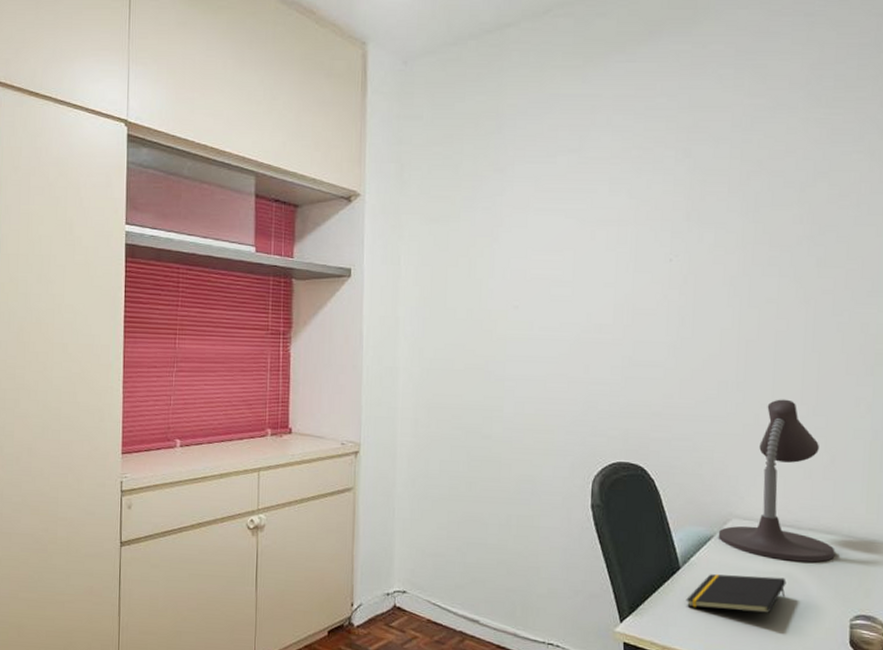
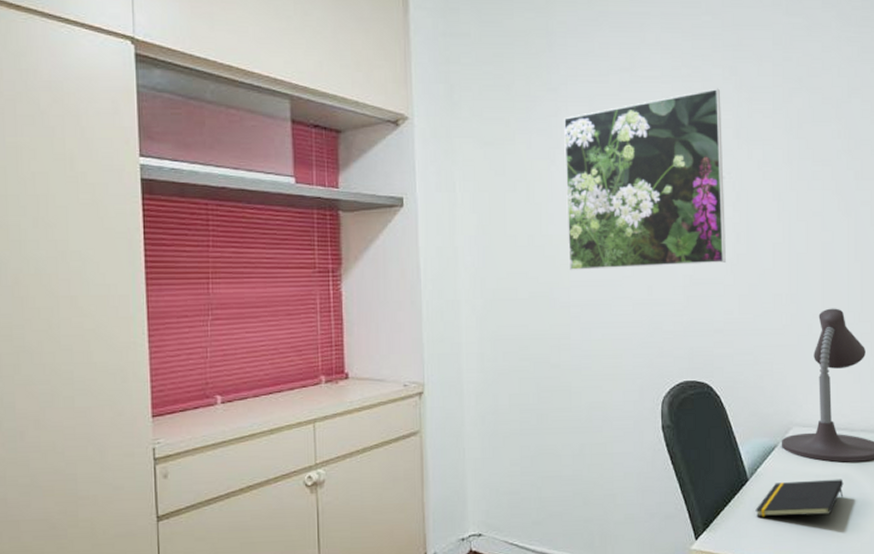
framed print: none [505,170,672,347] -> present [563,88,727,270]

